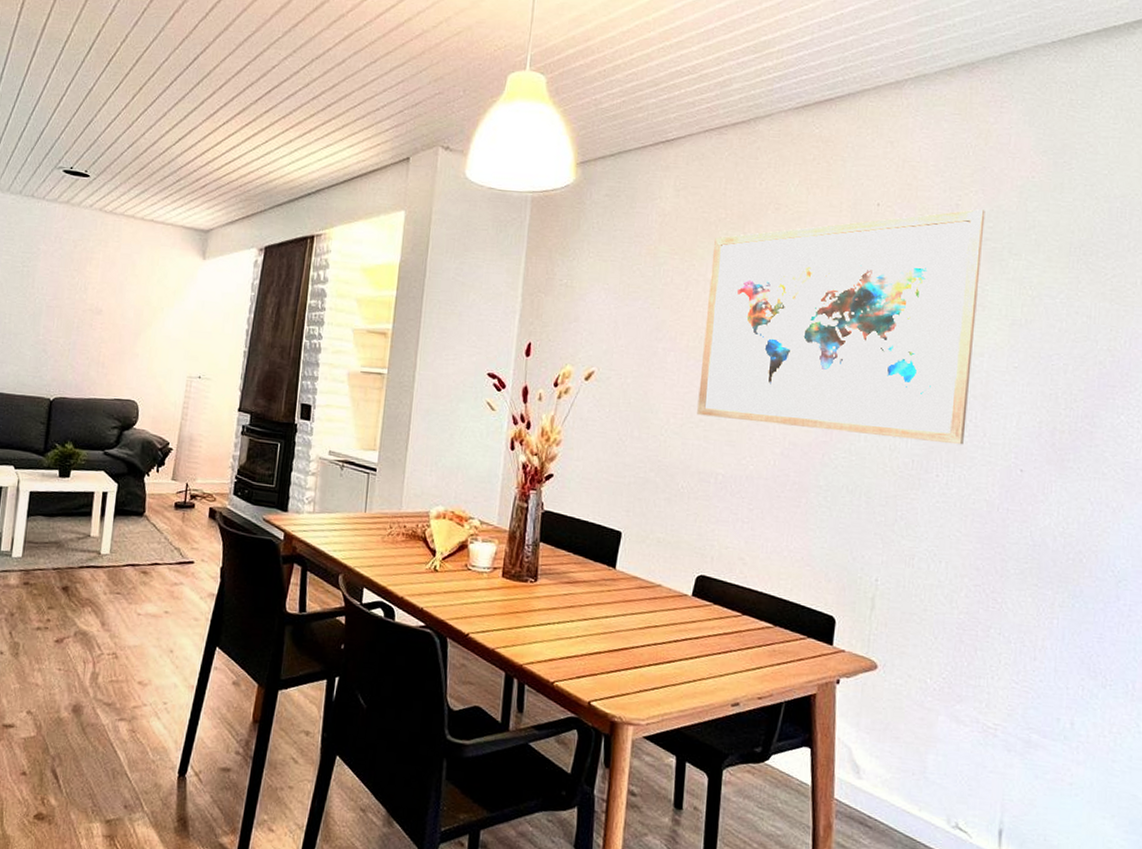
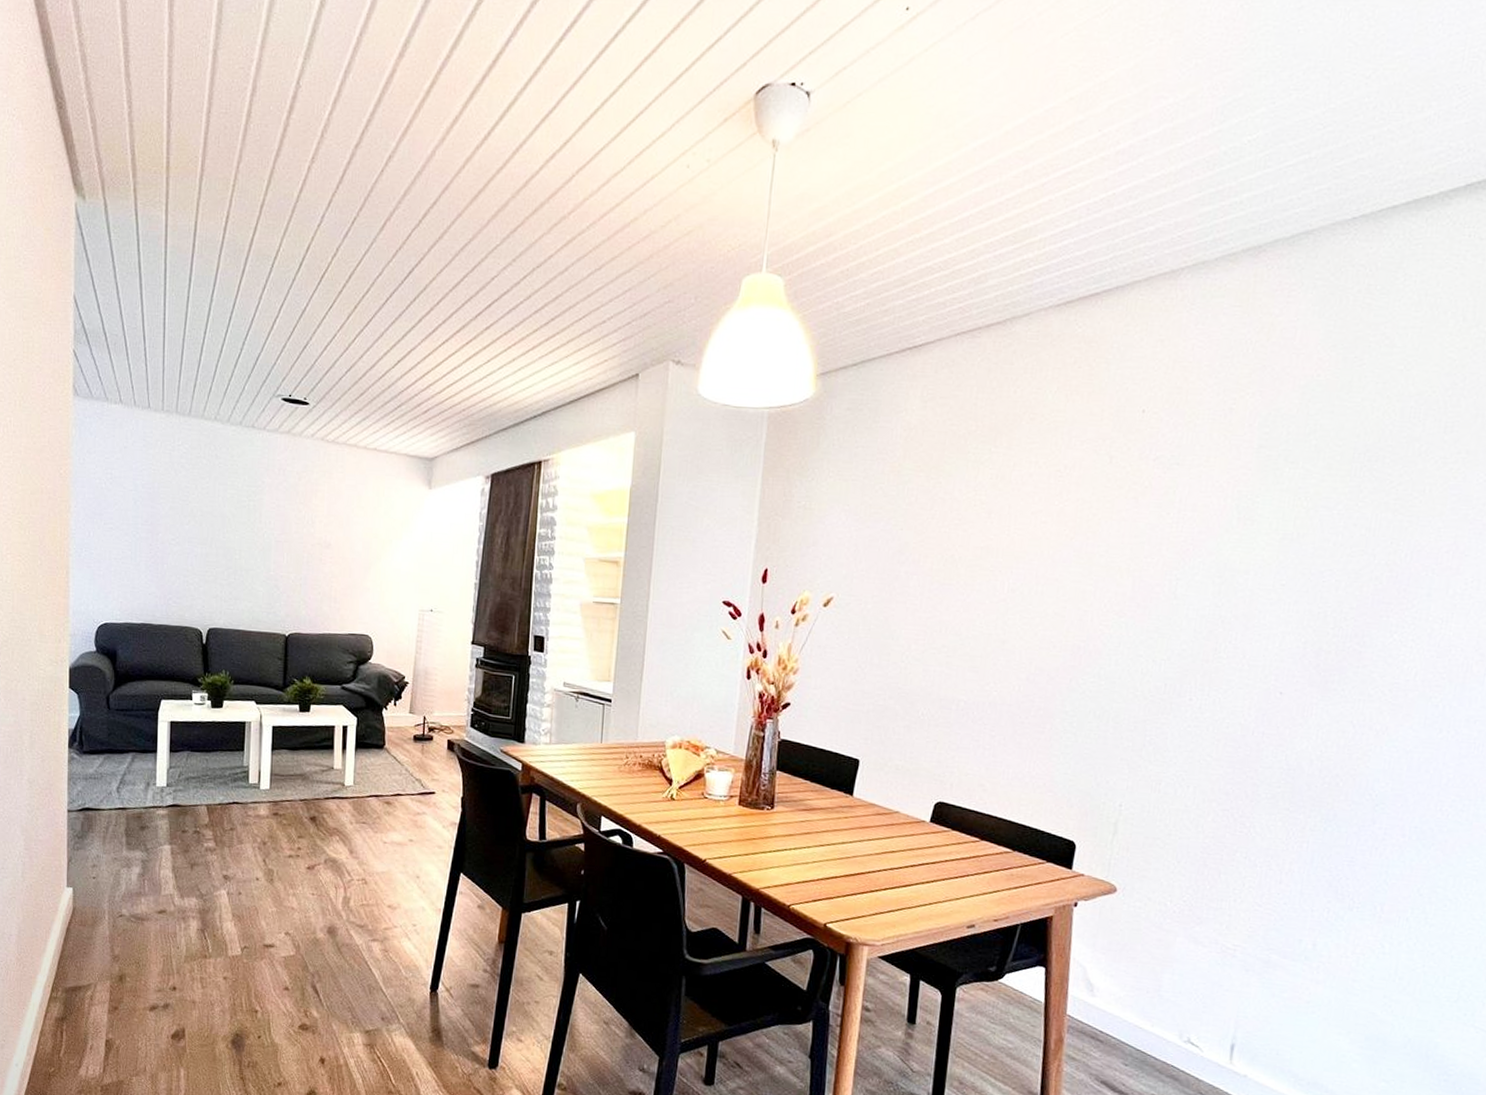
wall art: present [697,209,985,445] -> none [939,413,1262,668]

